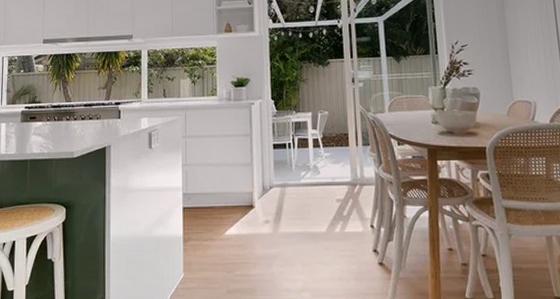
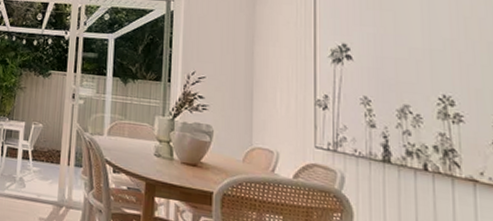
bowl: present [436,109,478,134] -> none [160,143,208,174]

